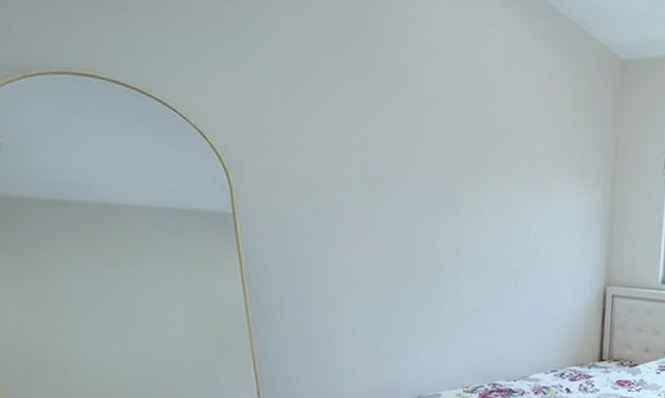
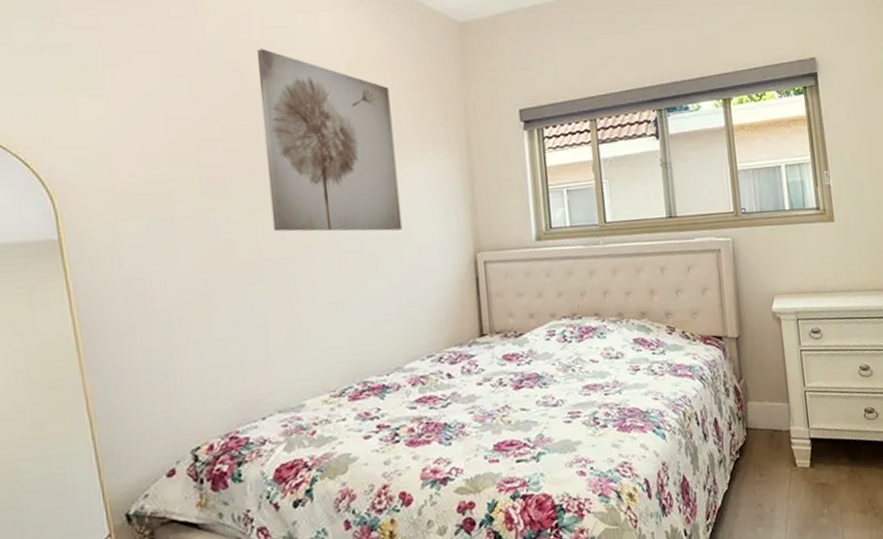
wall art: none [424,55,546,254] -> present [256,49,403,232]

